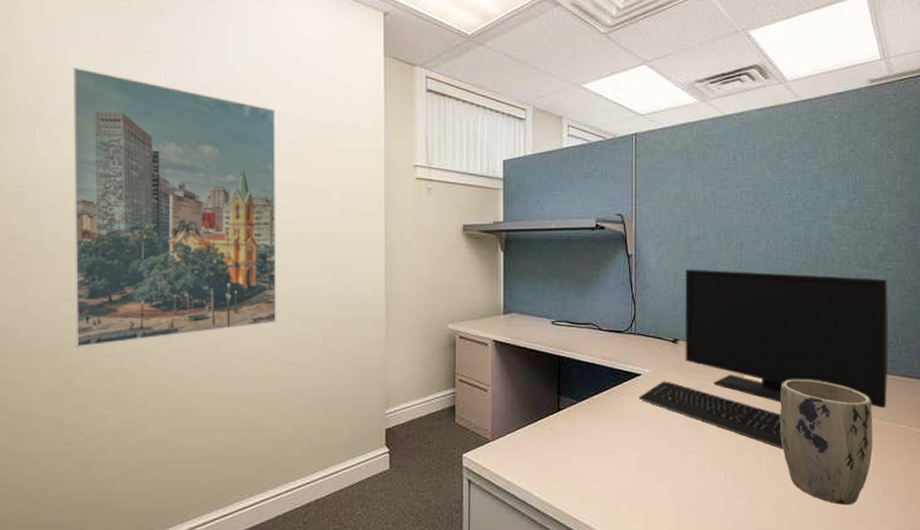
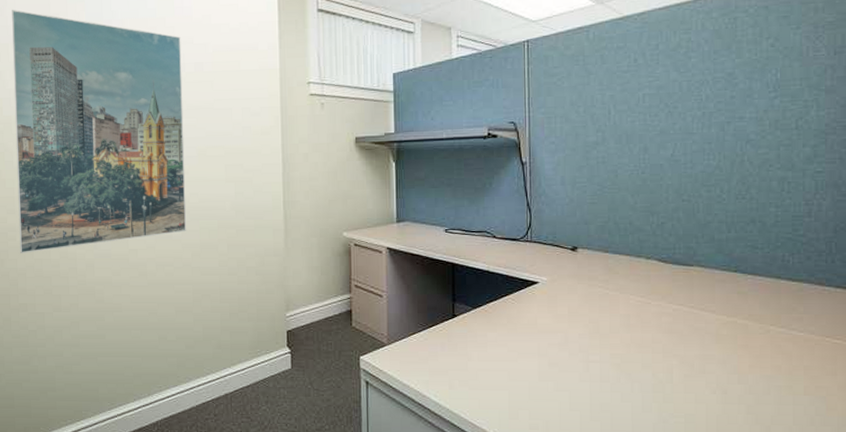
keyboard: present [639,381,784,449] -> none [537,289,697,362]
monitor: present [685,269,888,409] -> none [584,175,819,322]
plant pot: present [780,379,873,506] -> none [692,289,802,424]

